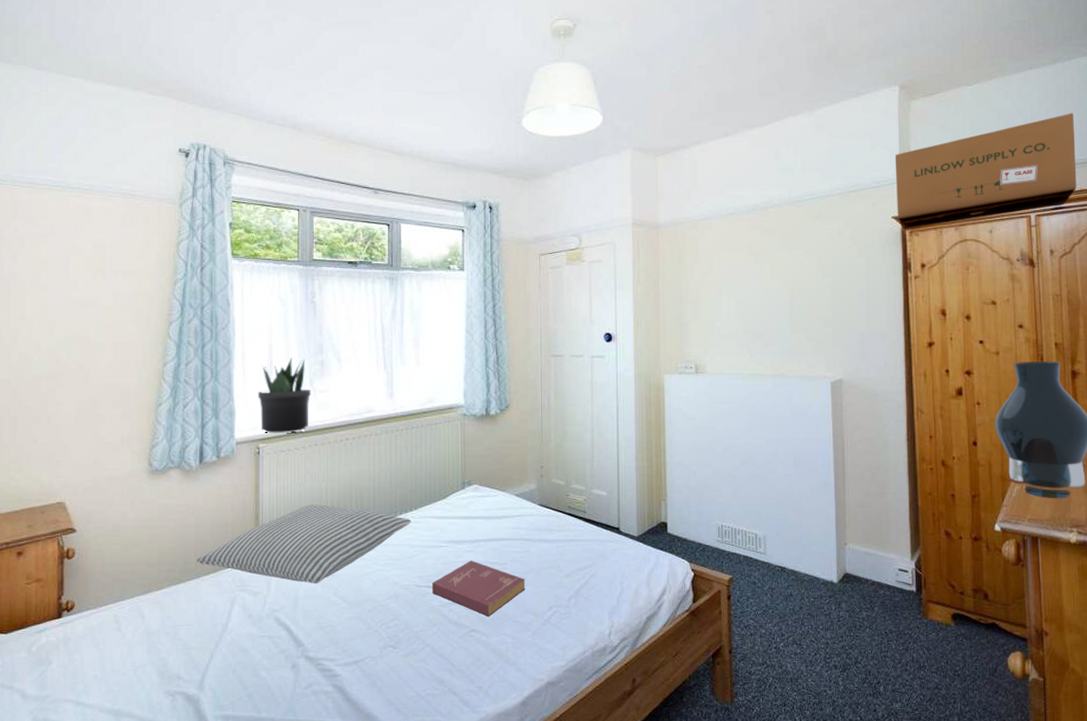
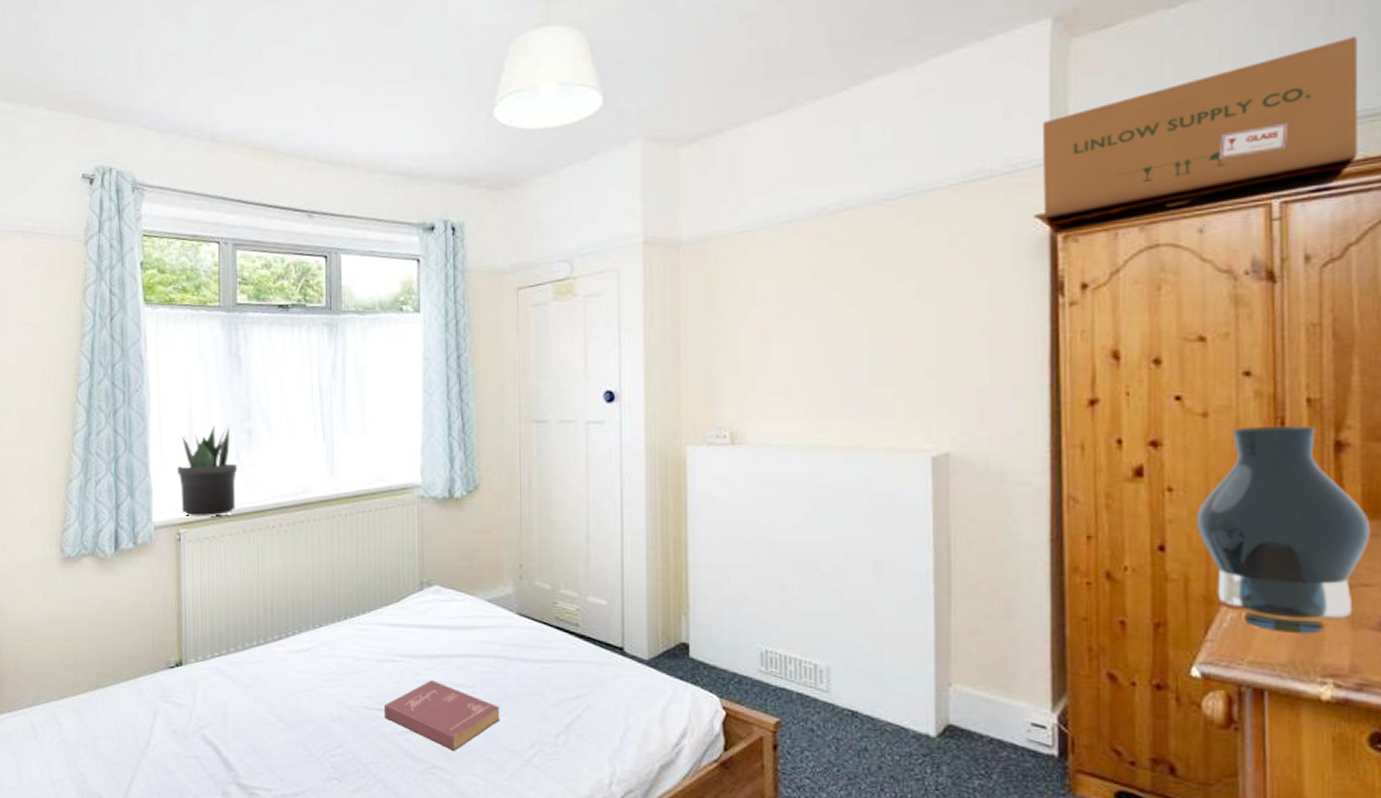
pillow: present [197,504,412,584] -> none [115,603,358,698]

